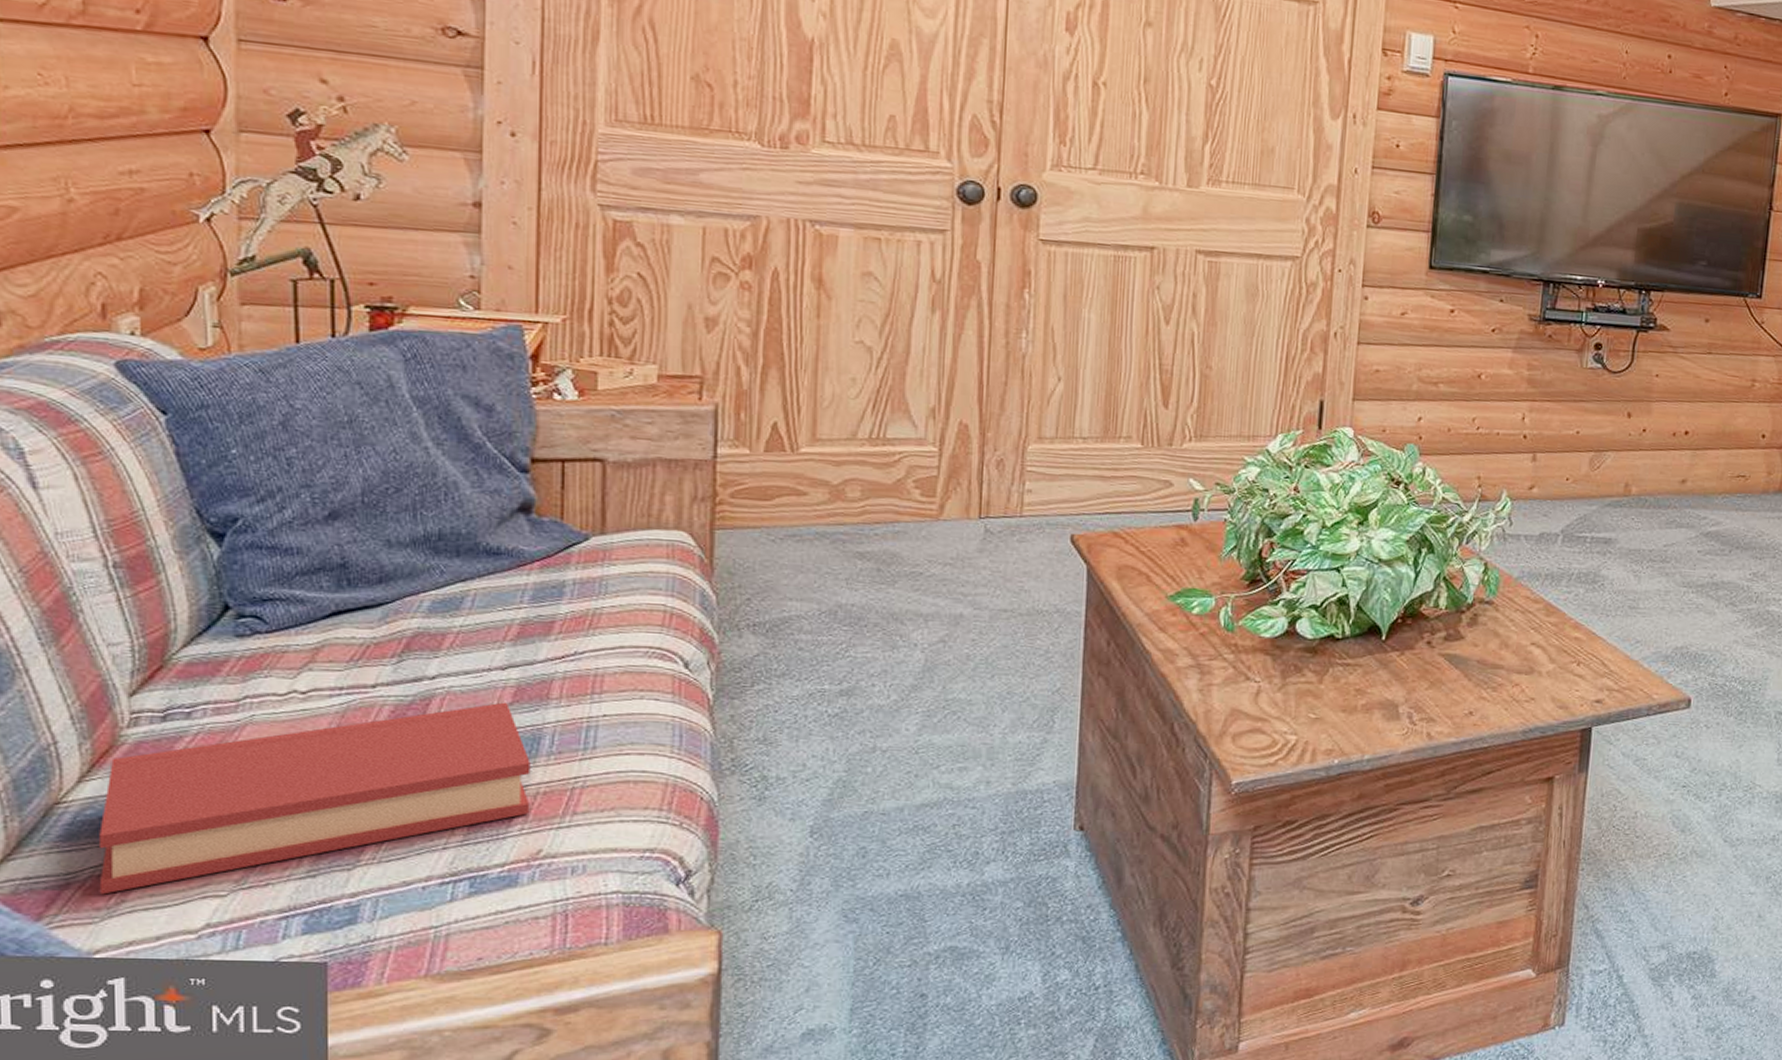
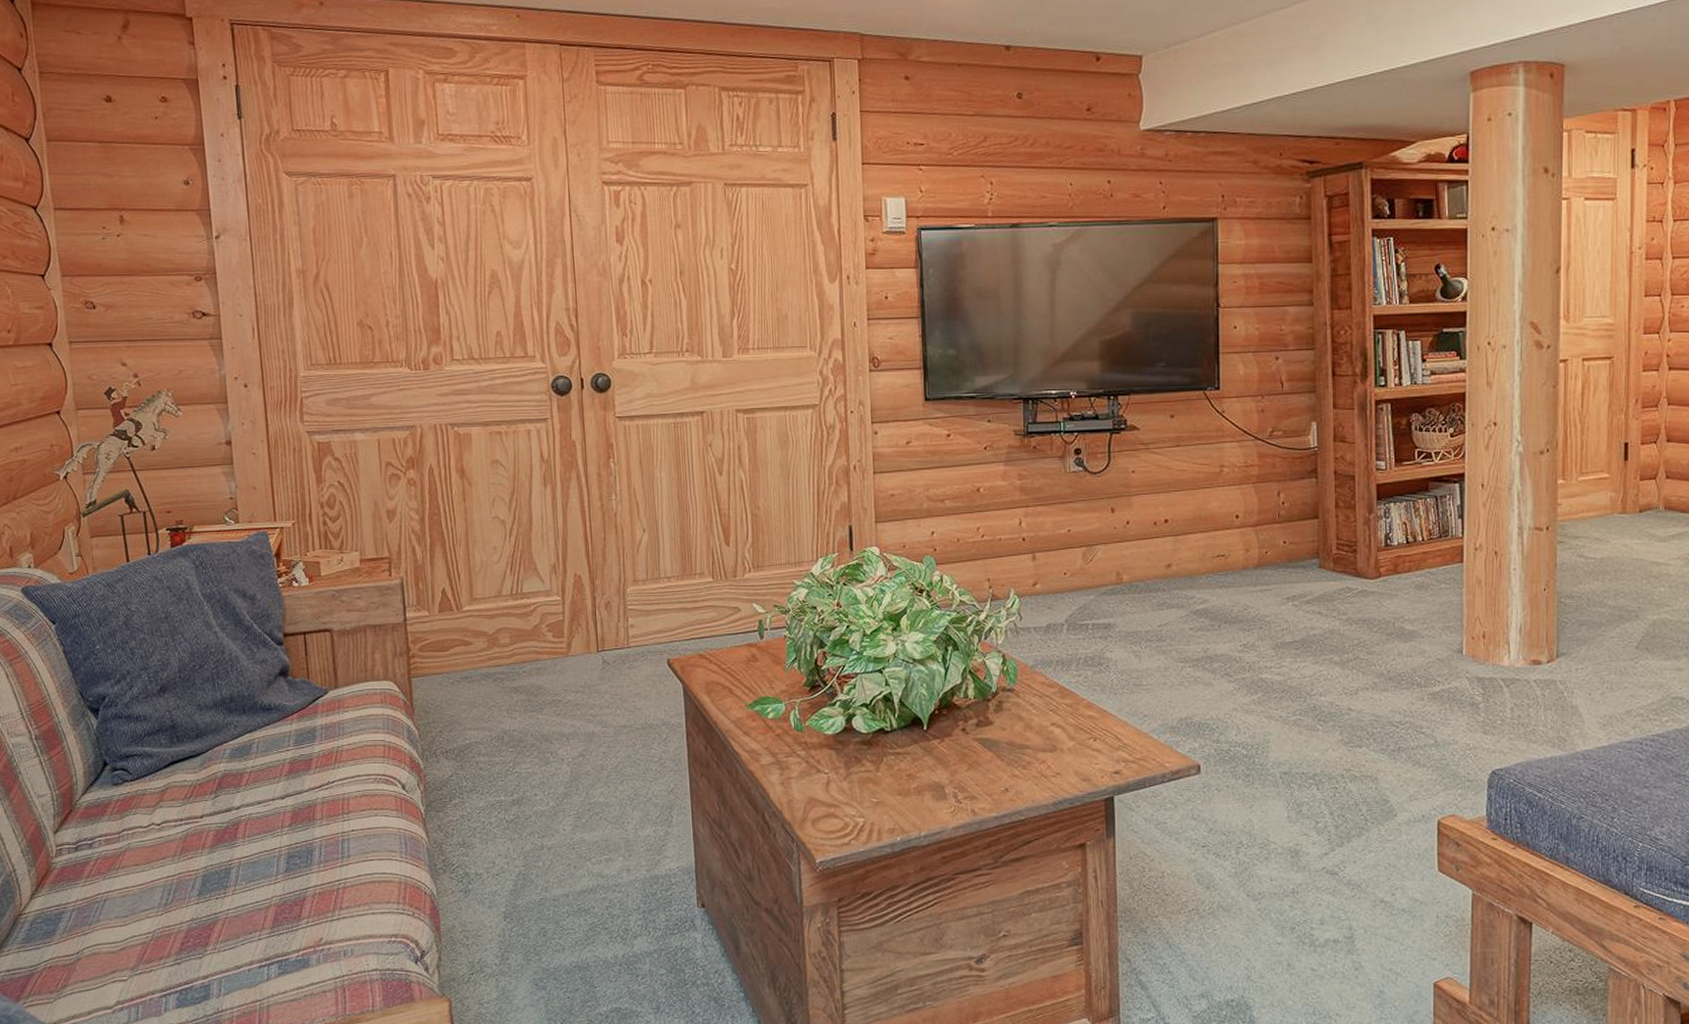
hardback book: present [99,702,531,895] -> none [47,824,312,981]

